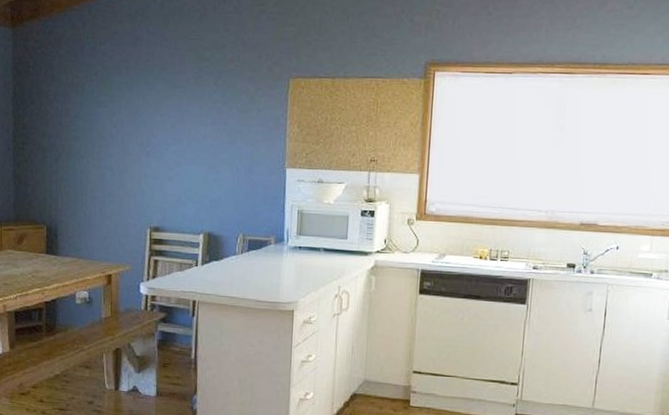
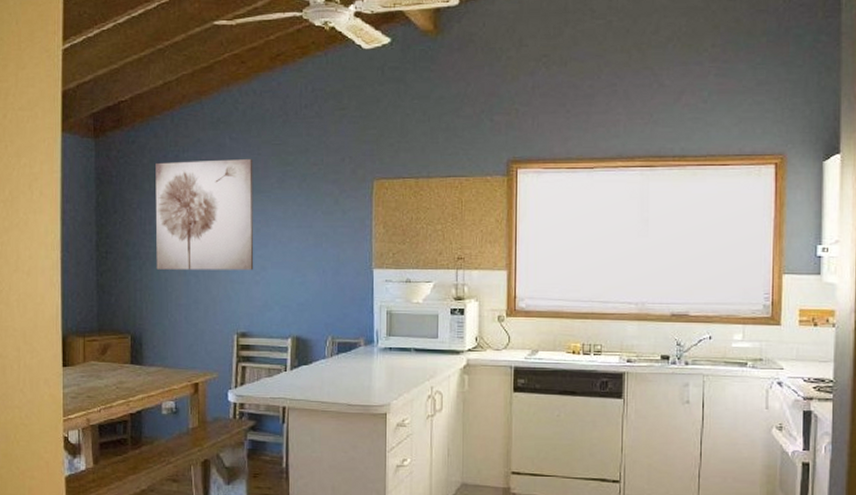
wall art: none [71,53,170,166] -> present [155,159,254,270]

